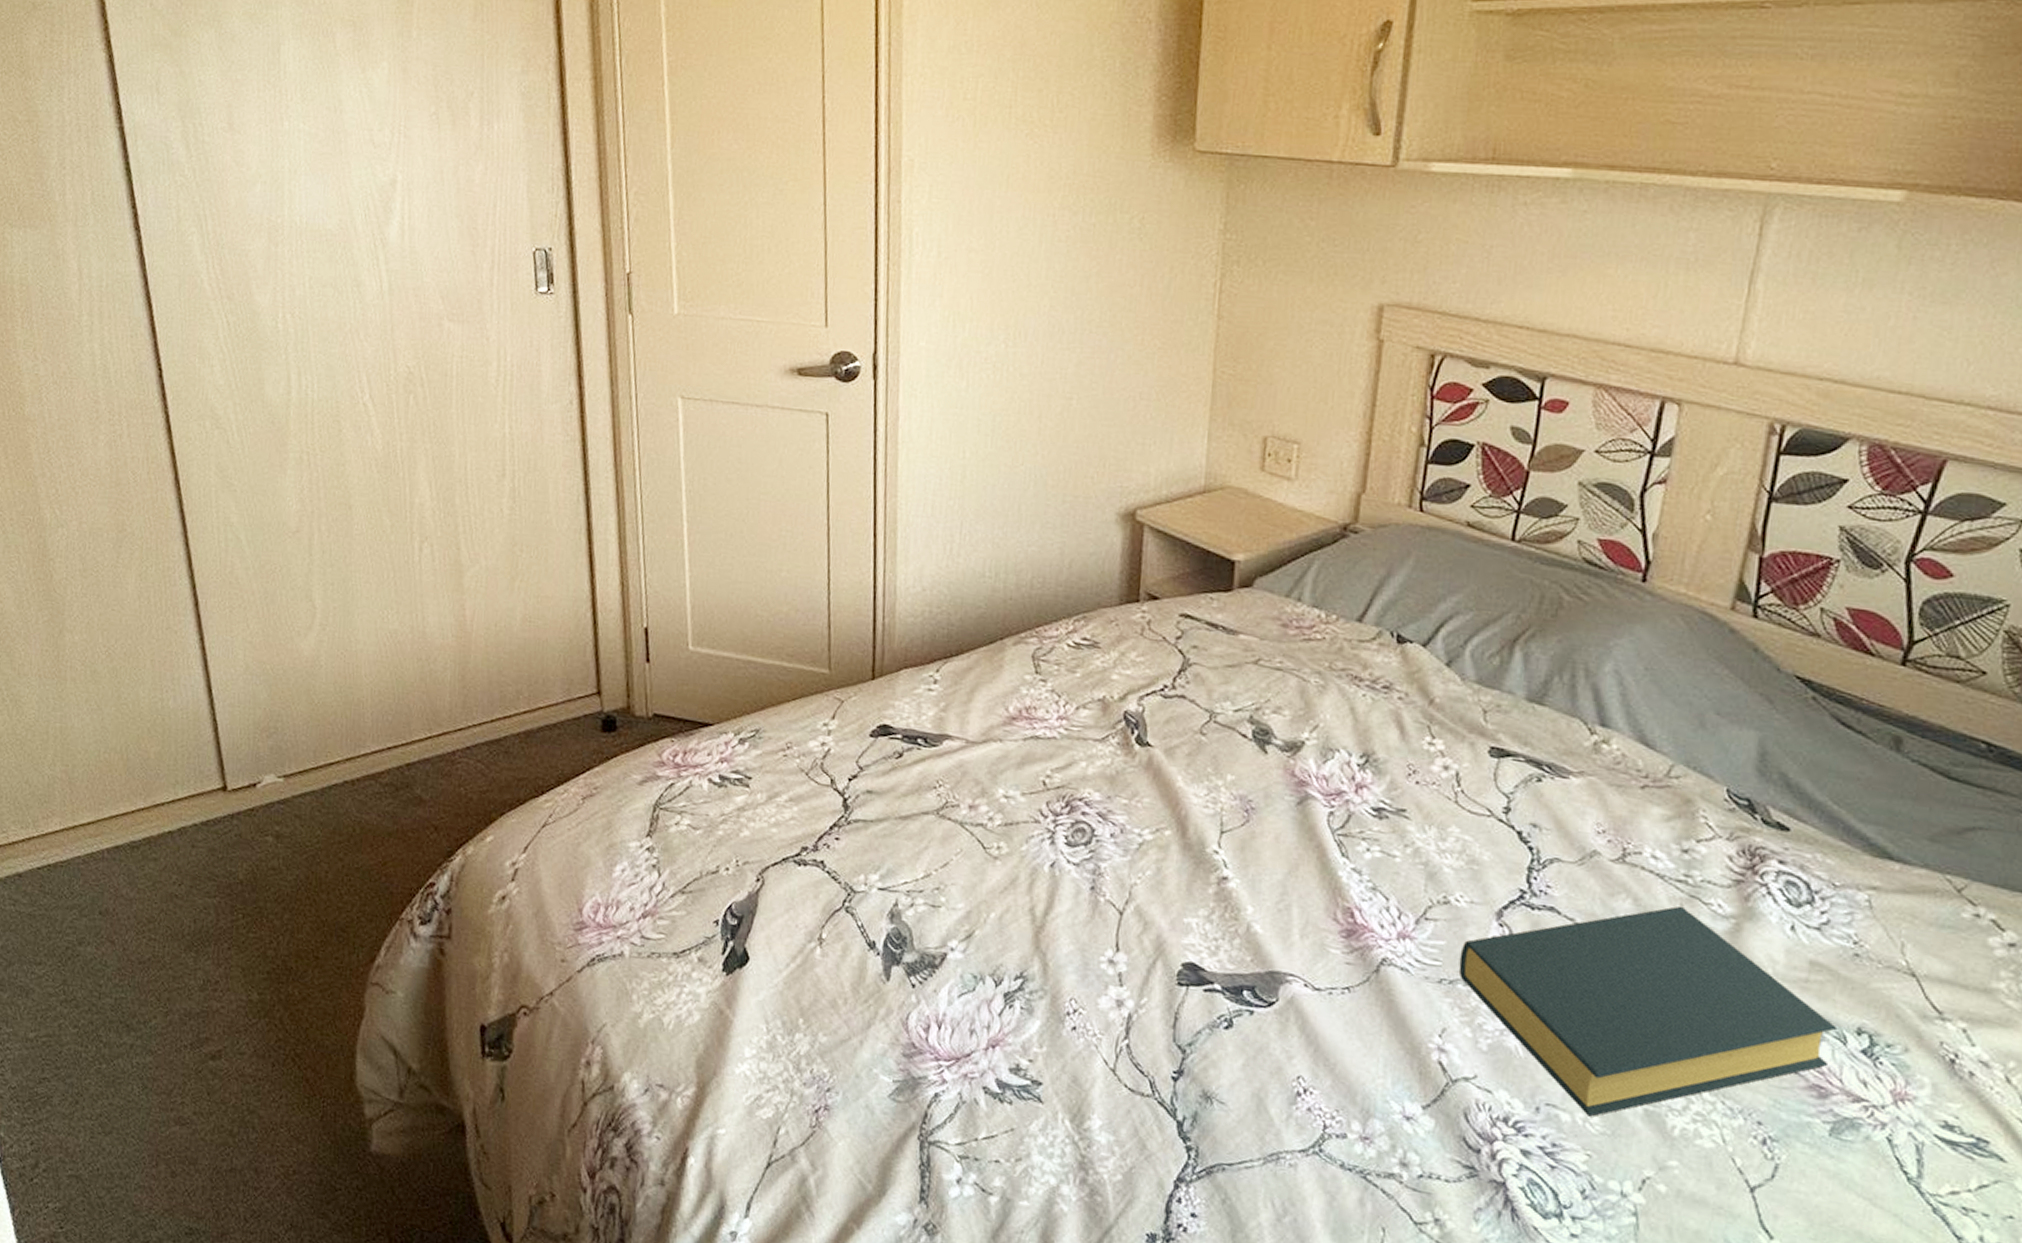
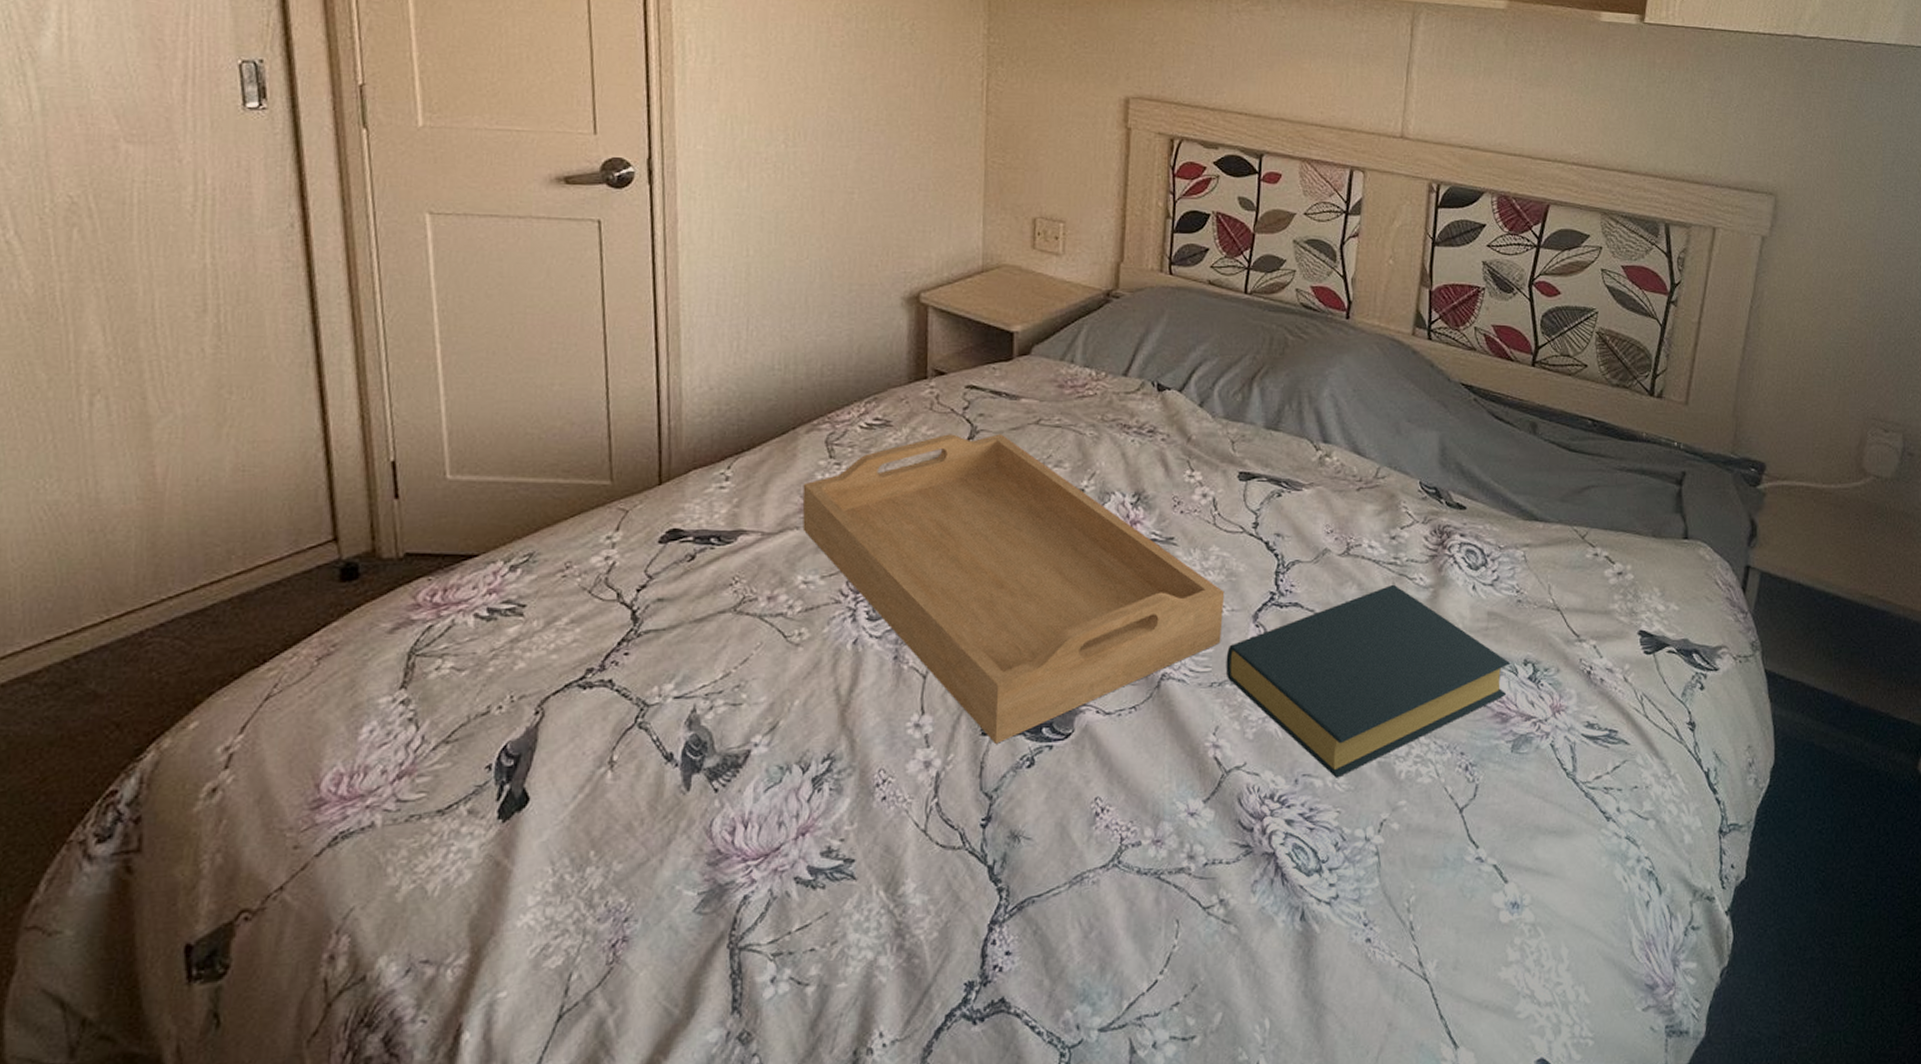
serving tray: none [1006,663,1464,997] -> present [802,434,1225,744]

